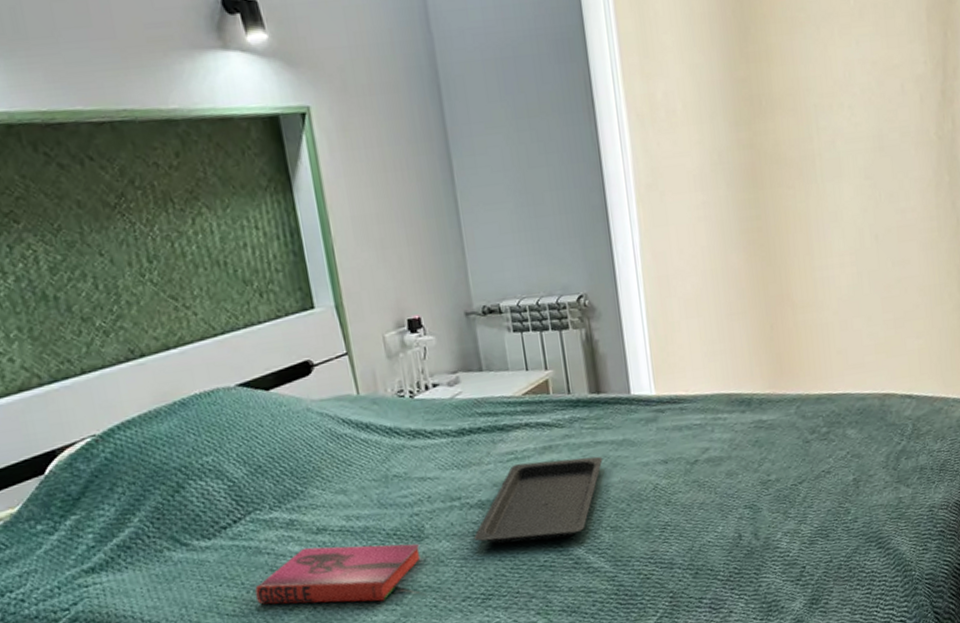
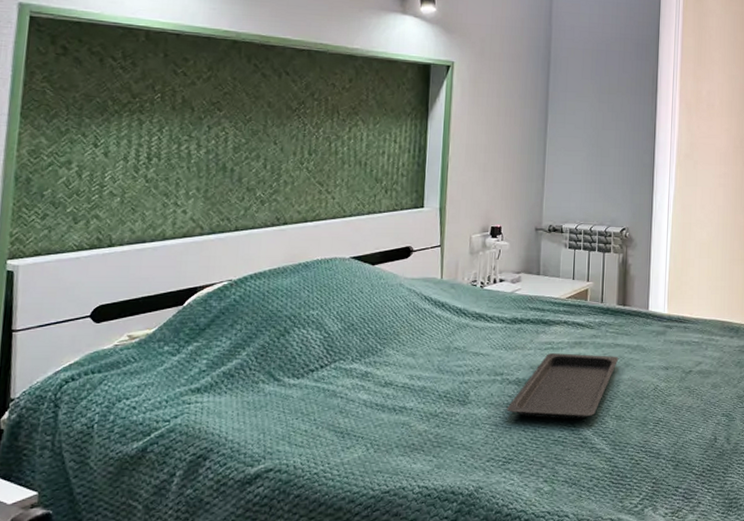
hardback book: present [255,543,421,605] -> none [323,397,463,452]

